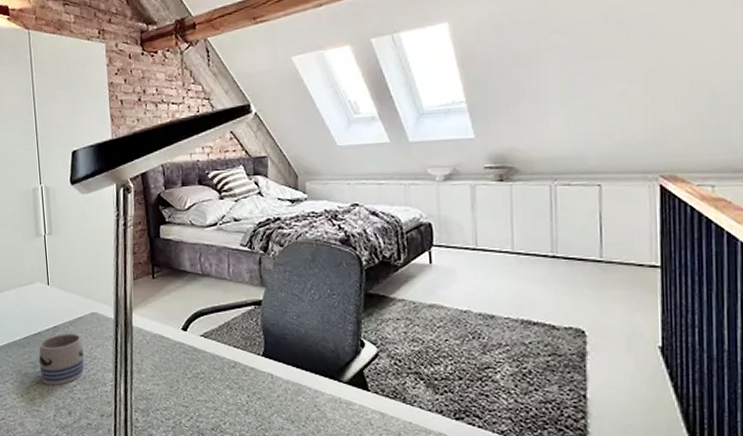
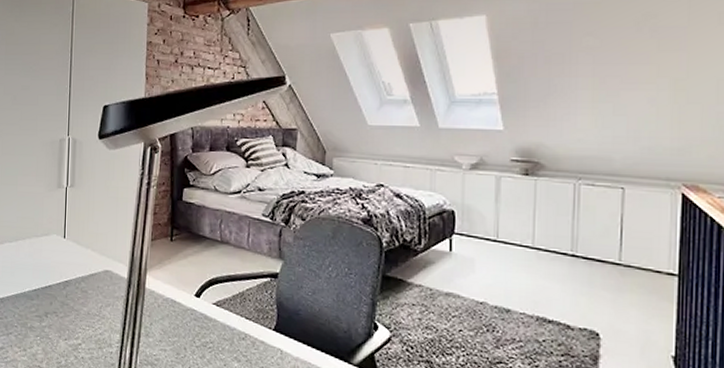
mug: present [39,334,84,385] -> none [45,289,92,342]

